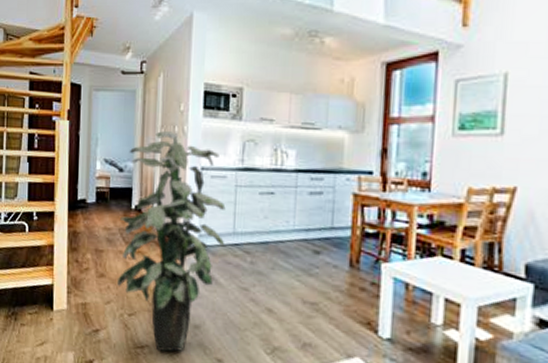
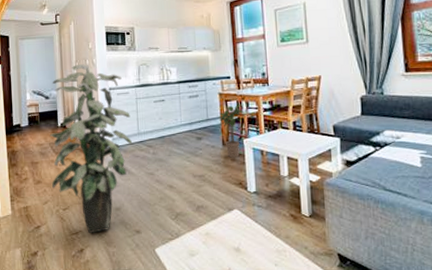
potted plant: none [348,212,388,287] -> present [219,104,244,158]

